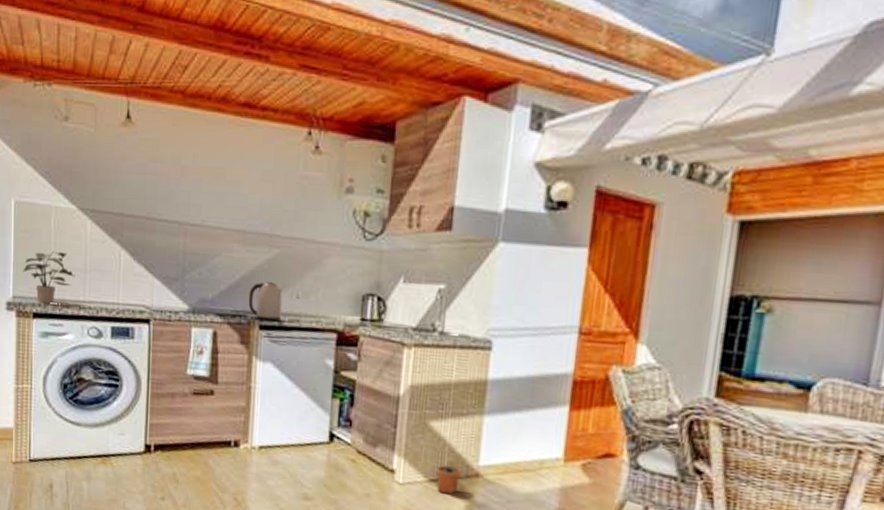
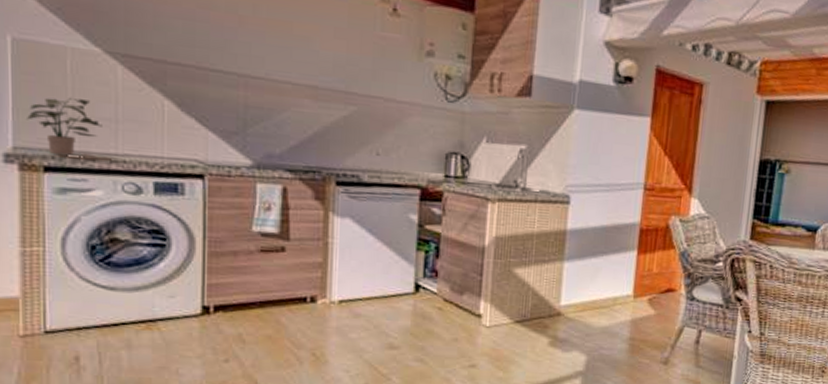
kettle: present [248,282,283,322] -> none [322,138,362,178]
planter: present [436,465,462,495] -> none [521,307,545,333]

